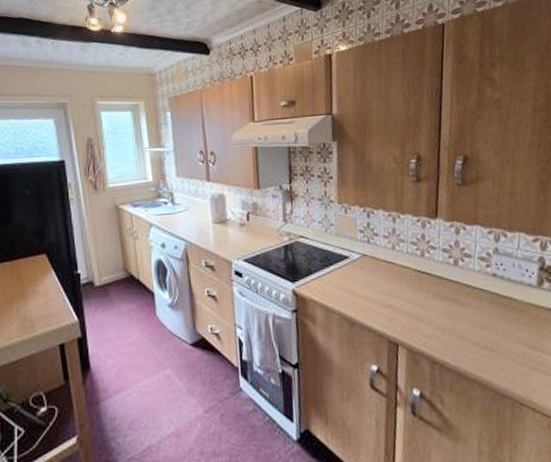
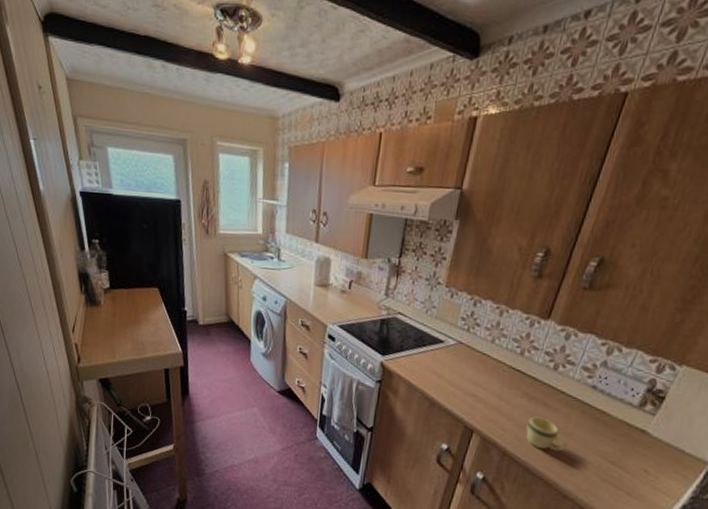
mug: none [445,315,488,349] -> present [526,416,566,452]

